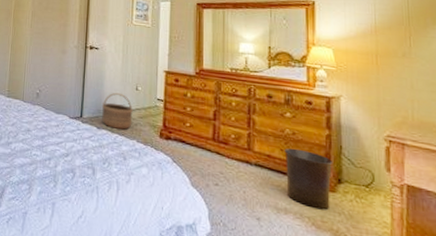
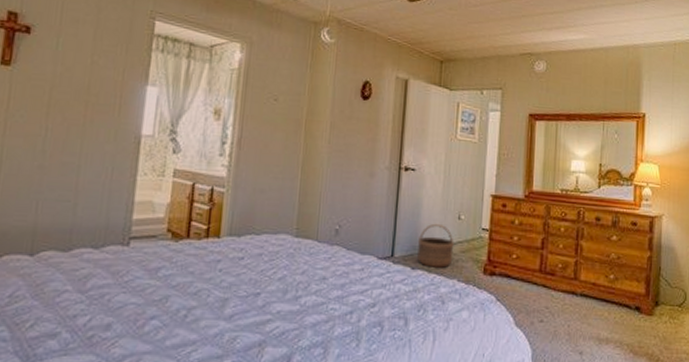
waste bin: present [284,148,332,210] -> none [609,273,651,335]

